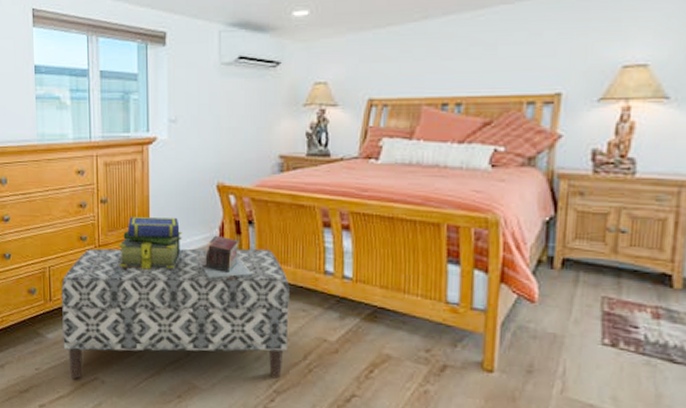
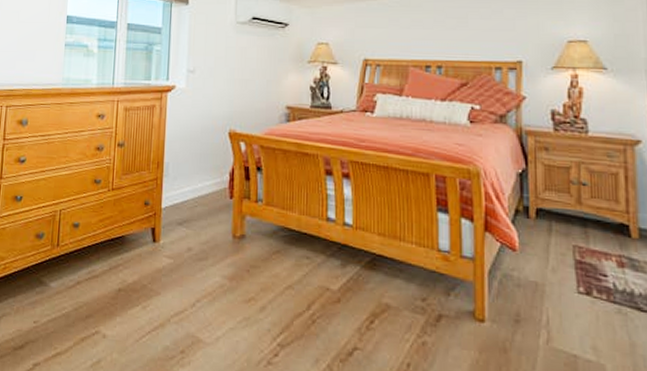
bench: present [61,248,289,379] -> none [66,192,294,333]
stack of books: present [118,217,183,270] -> none [130,161,195,214]
decorative box: present [197,235,252,281] -> none [207,181,260,227]

